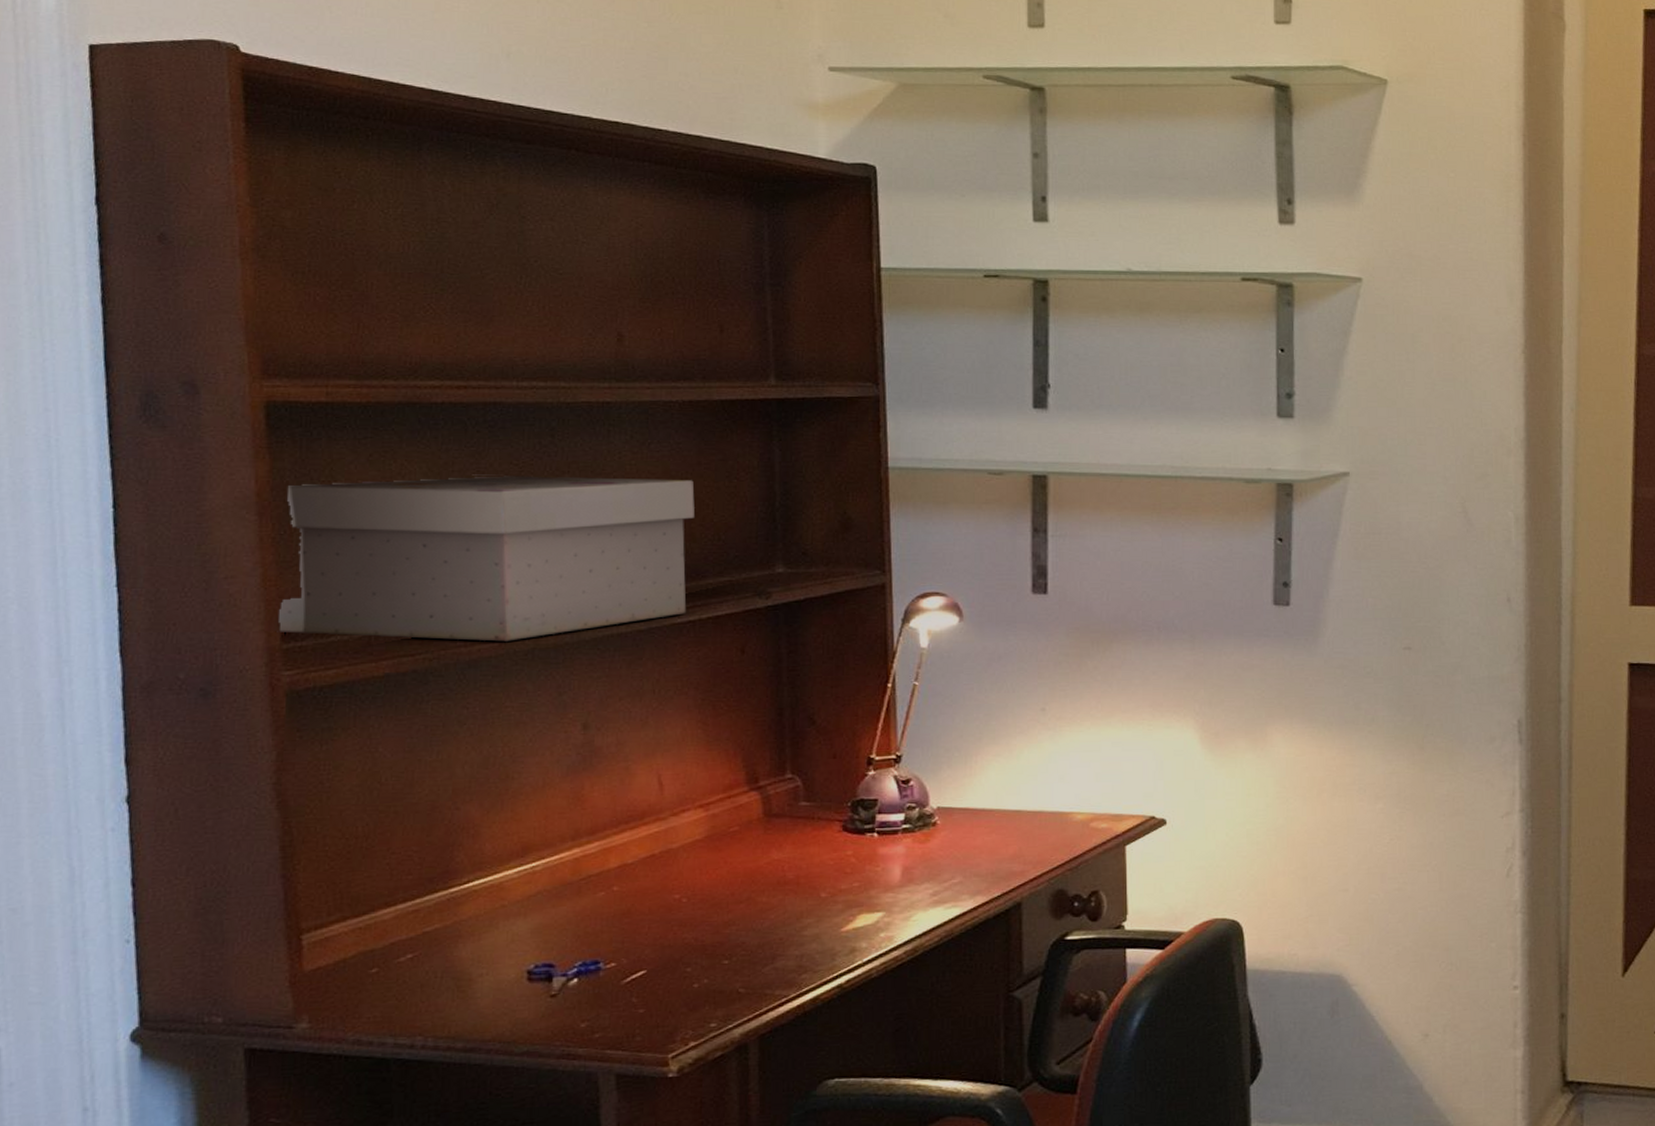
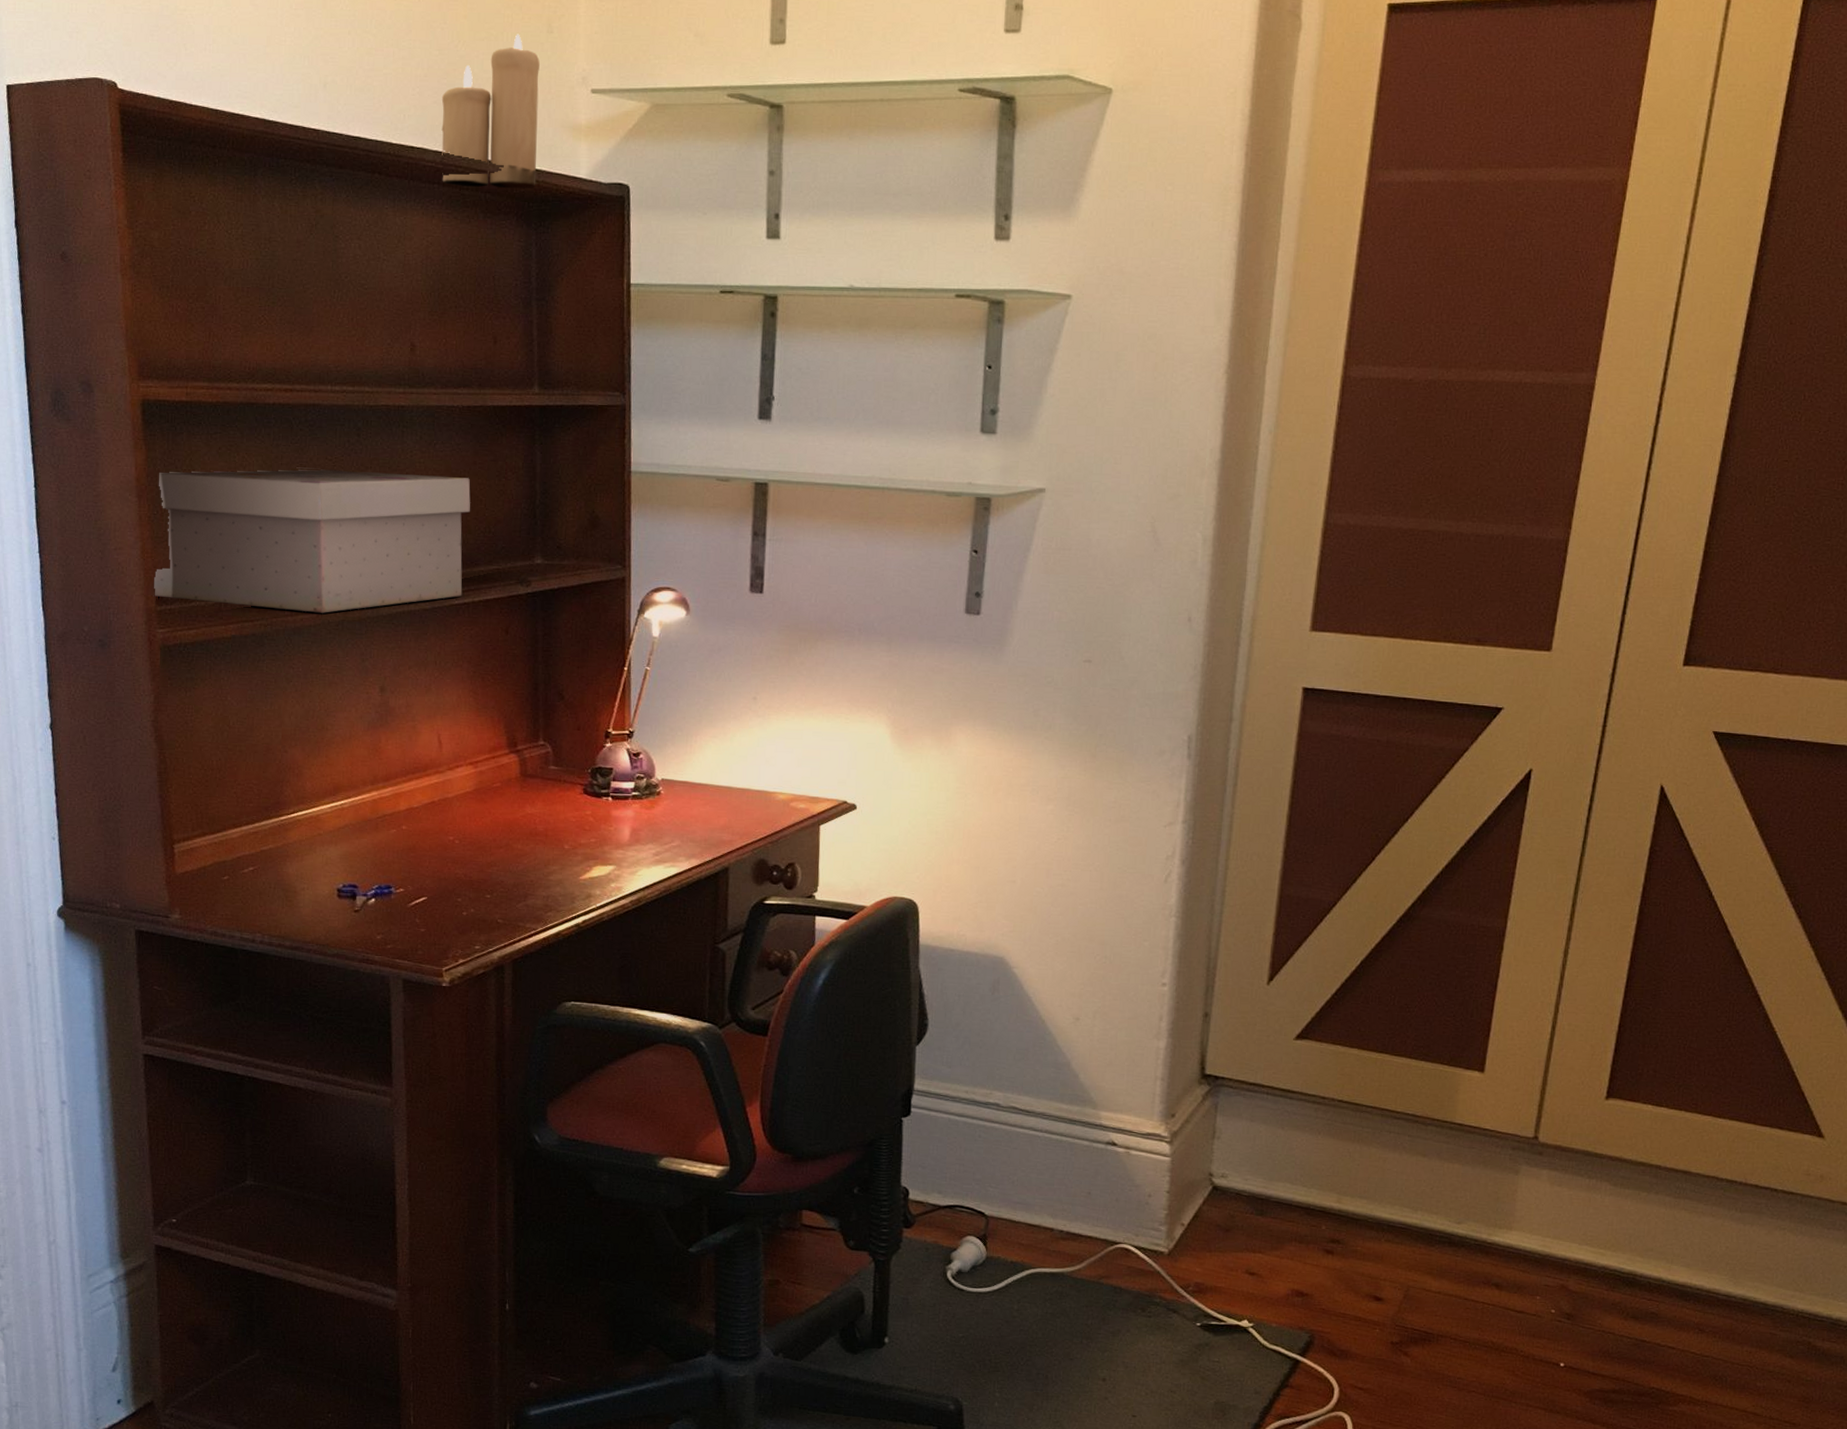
candle: none [652,8,768,169] -> present [441,34,540,189]

